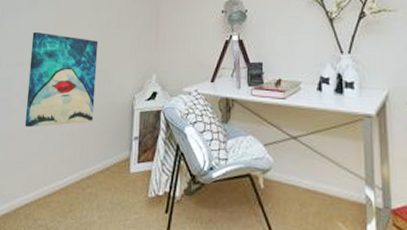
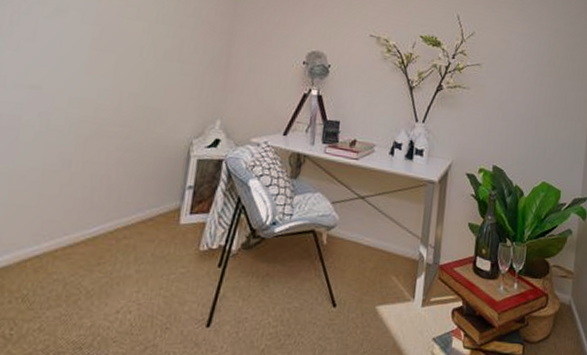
wall art: present [24,31,99,128] -> none [38,49,151,166]

